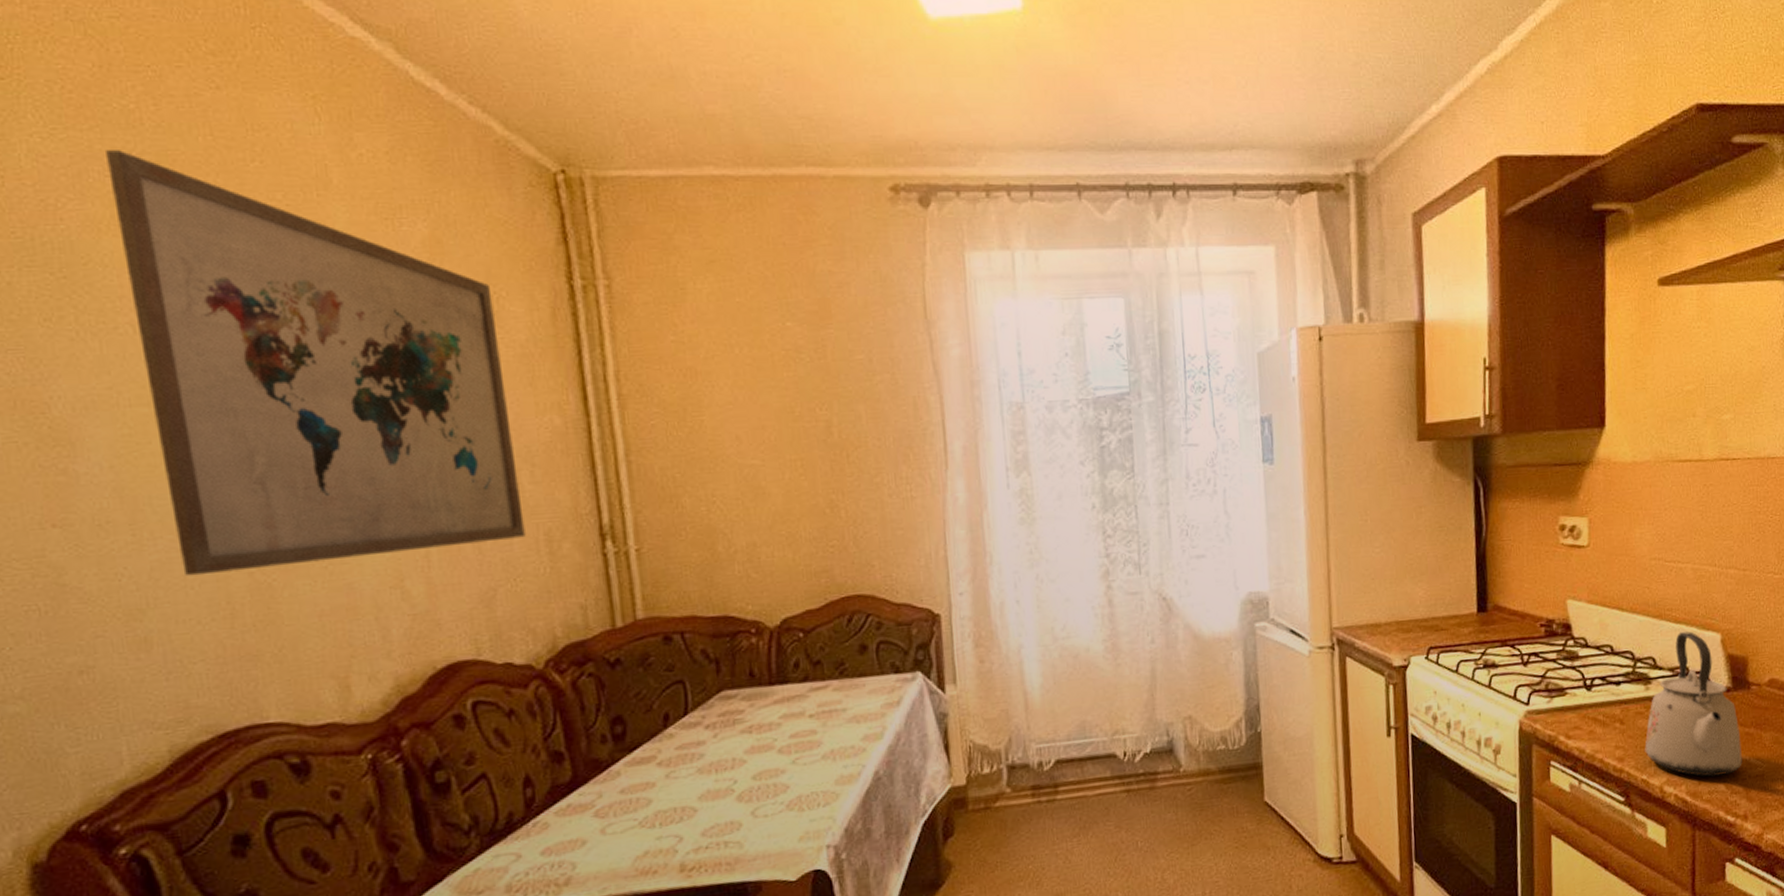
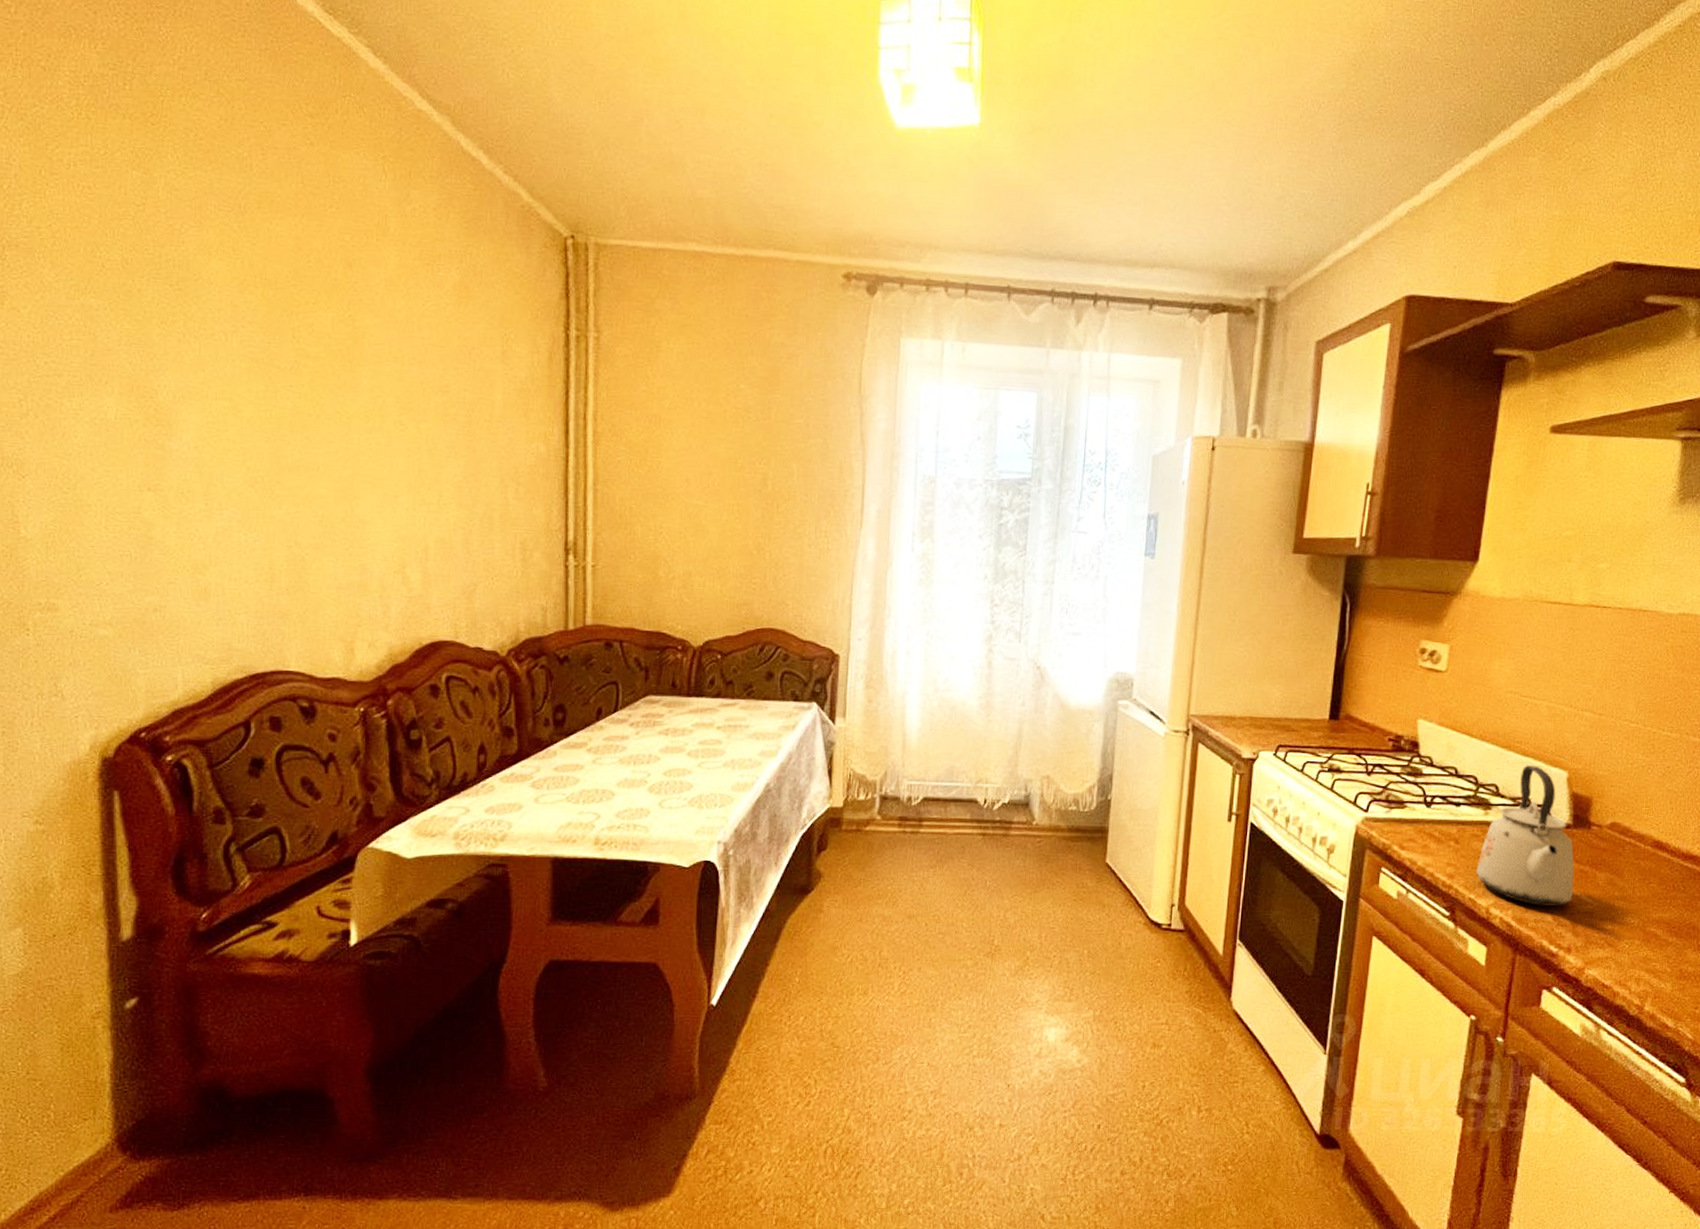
wall art: present [106,150,526,577] -> none [222,189,506,544]

